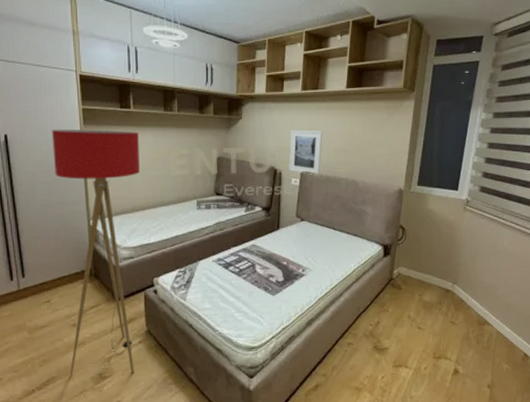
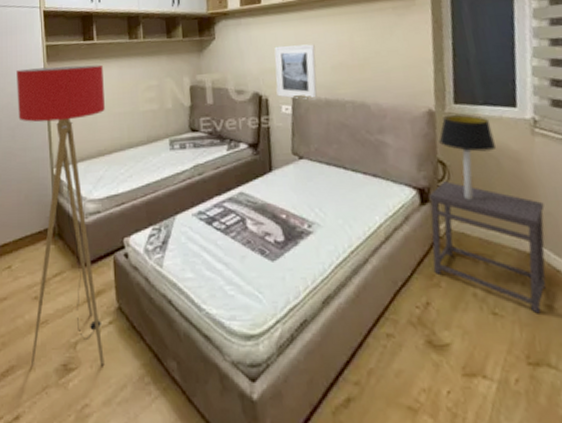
side table: none [385,241,462,327] -> present [429,181,546,314]
table lamp: none [403,194,439,254] -> present [439,114,496,200]

